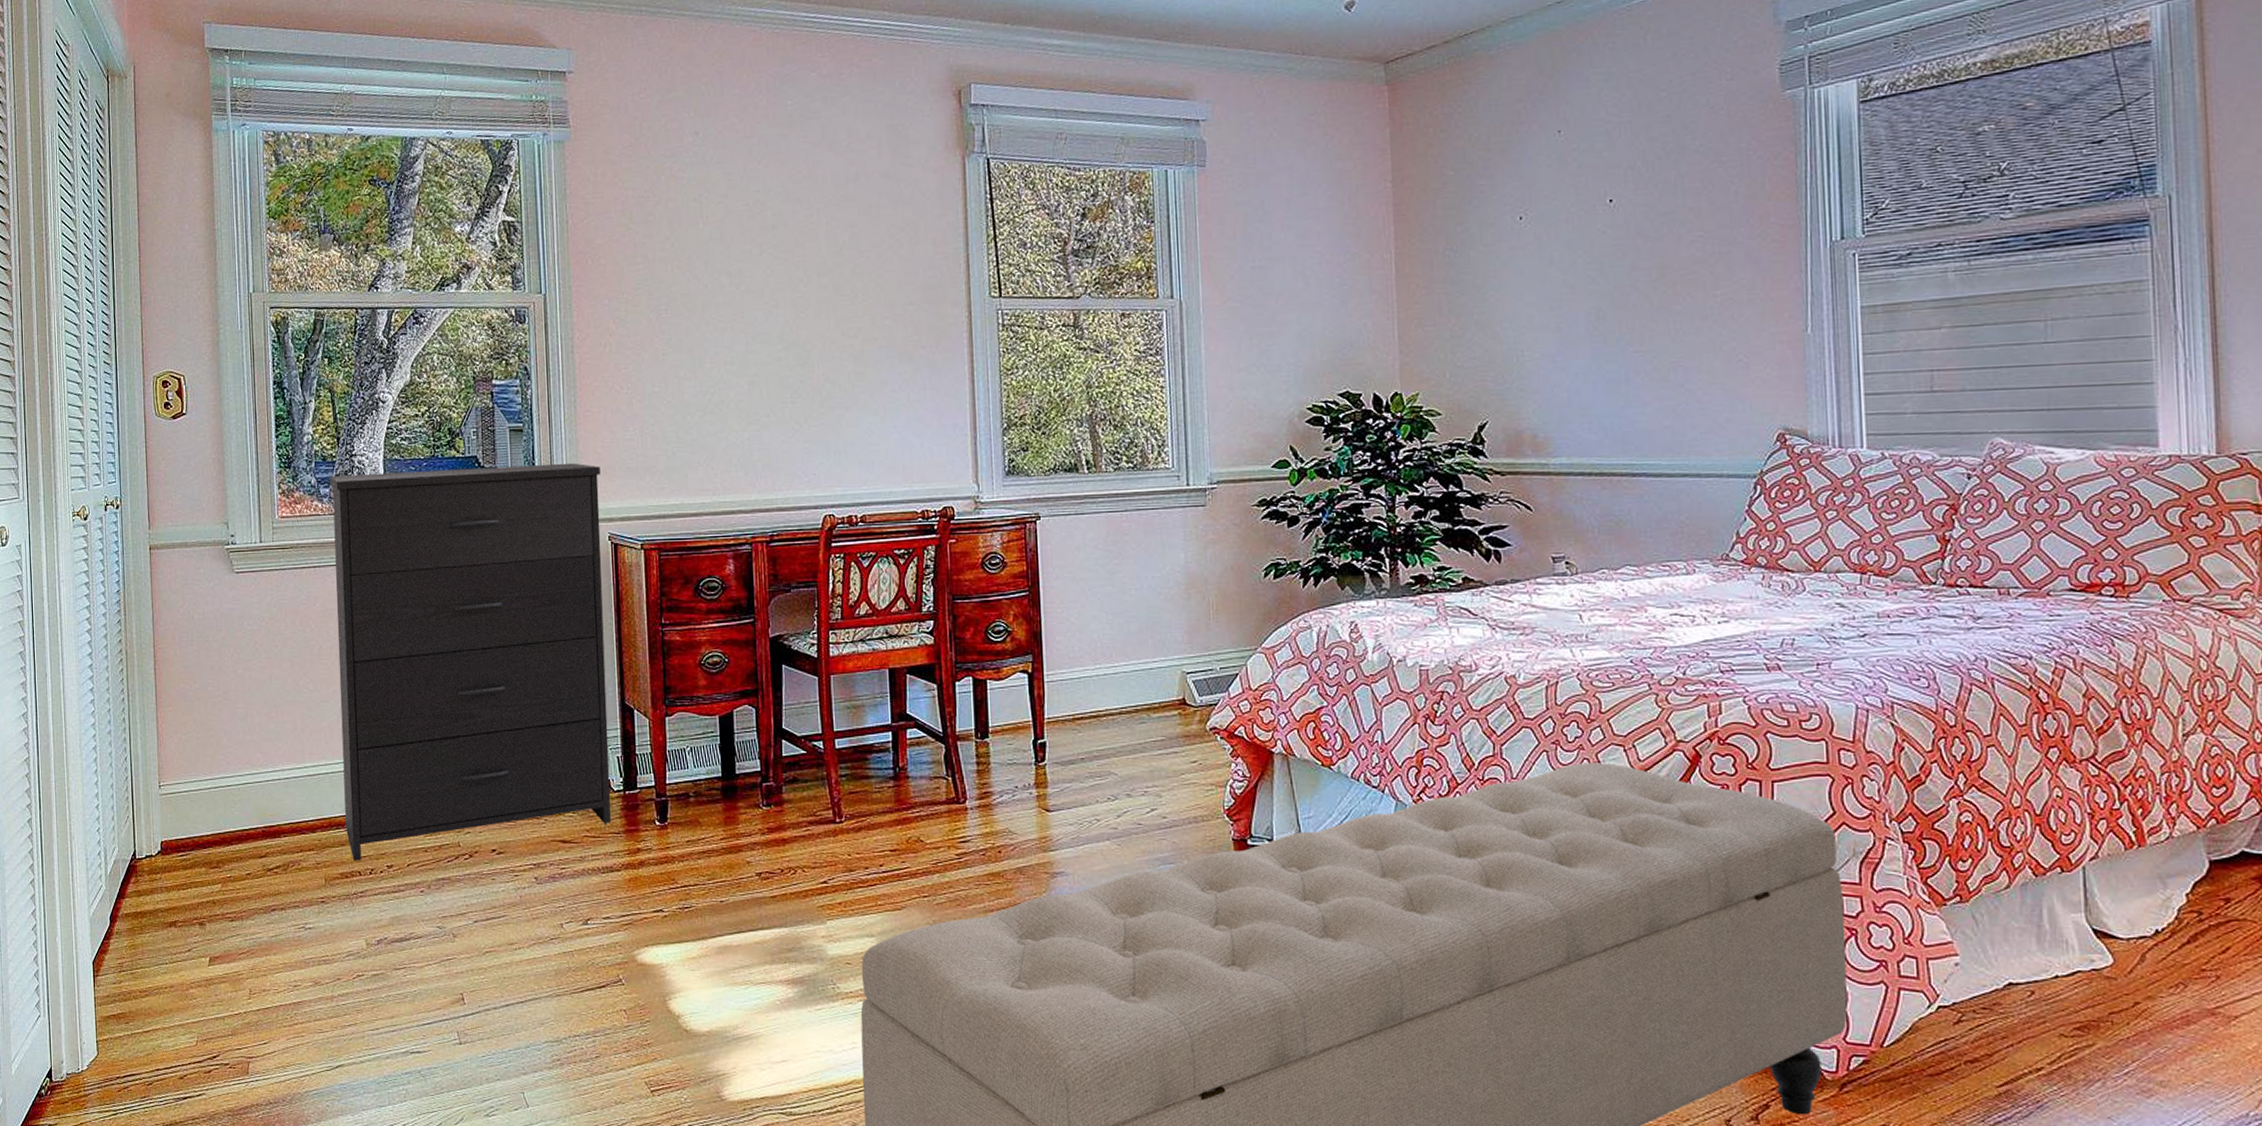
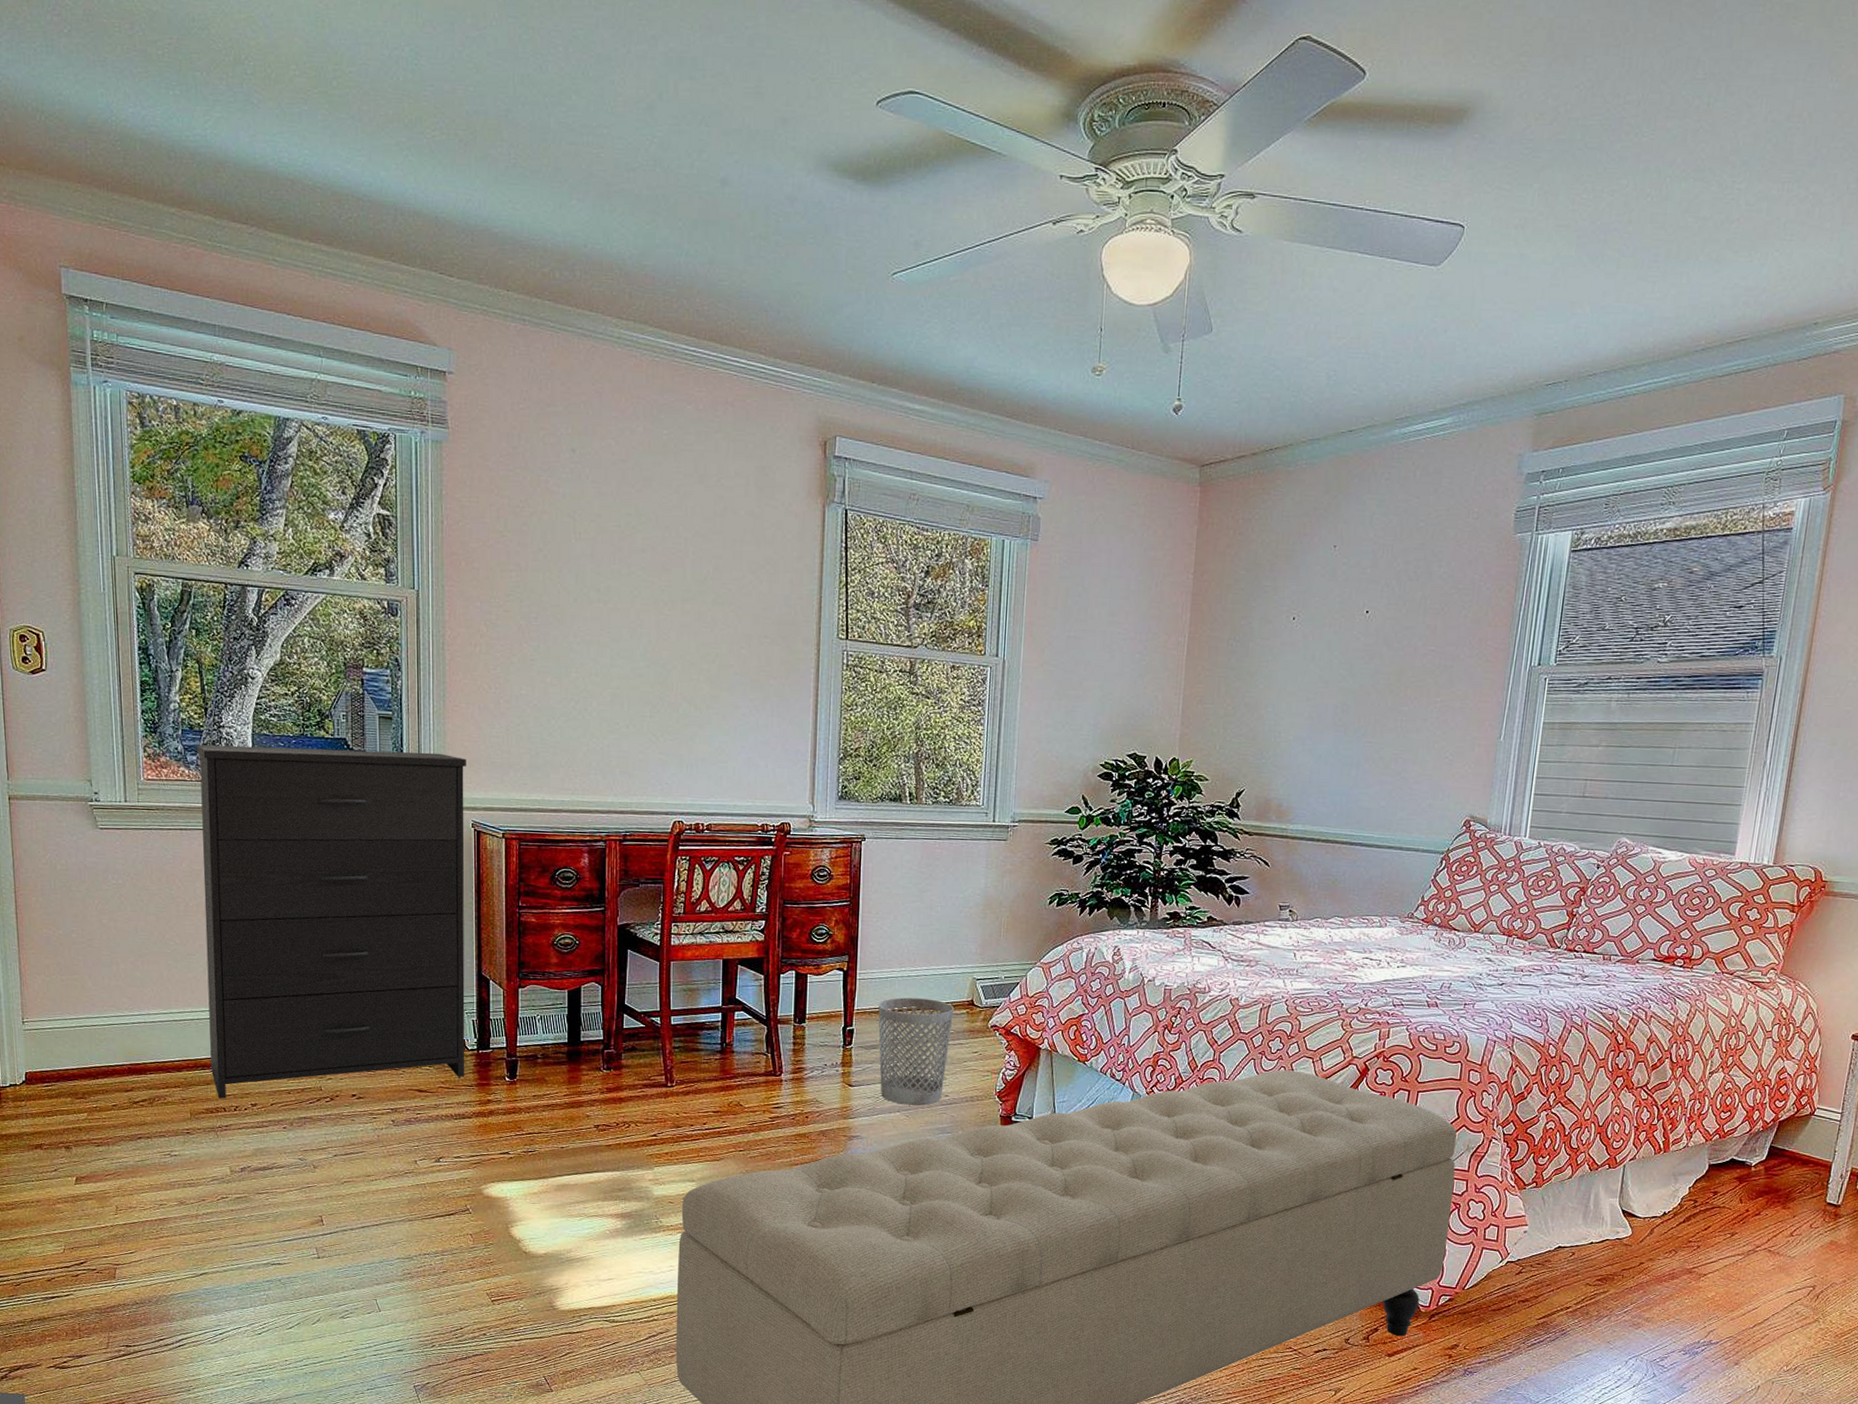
wastebasket: none [1072,700,1164,831] -> present [878,997,955,1106]

